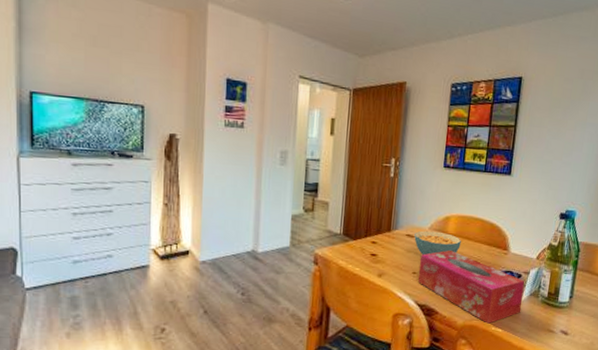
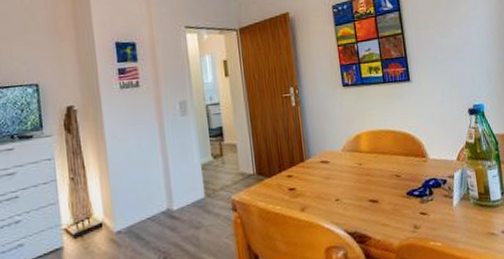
cereal bowl: present [414,230,461,256] -> none [329,151,378,180]
tissue box: present [417,250,524,324] -> none [339,169,456,239]

